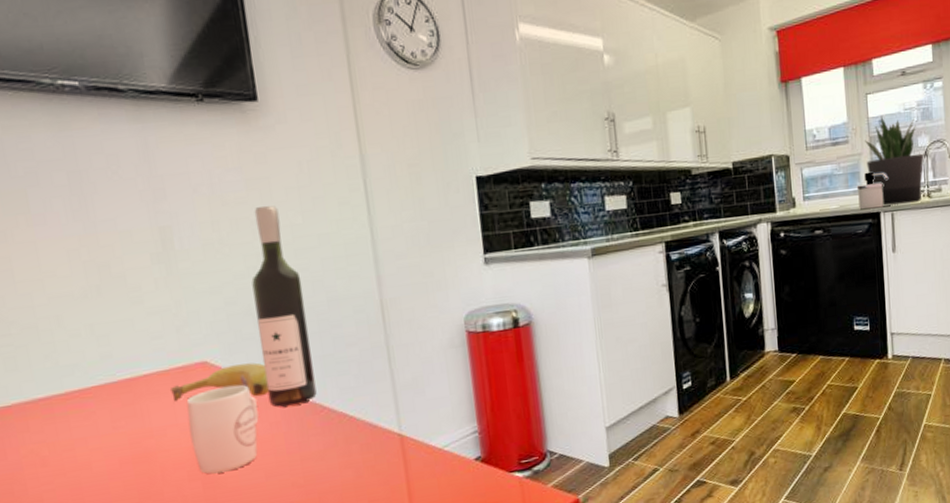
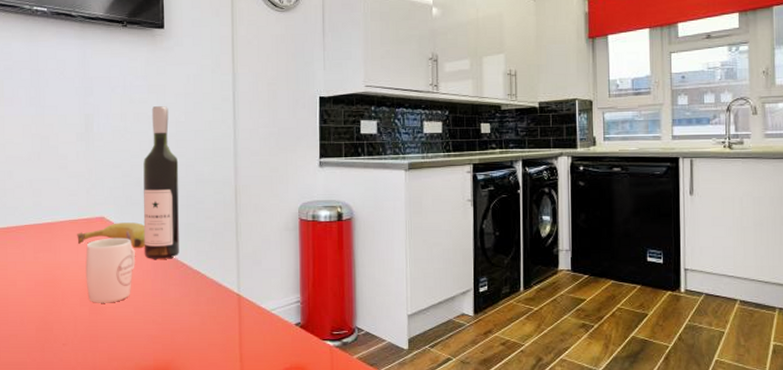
soap dispenser: present [856,171,888,210] -> none [656,120,688,154]
planter: present [864,116,924,206] -> none [666,72,726,153]

